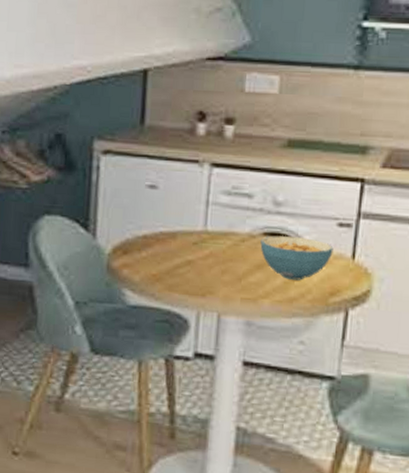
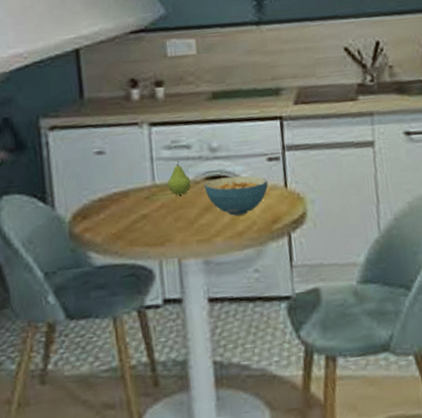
fruit: none [219,210,247,247] -> present [167,161,191,196]

